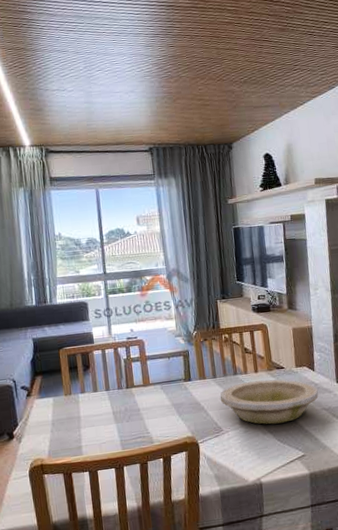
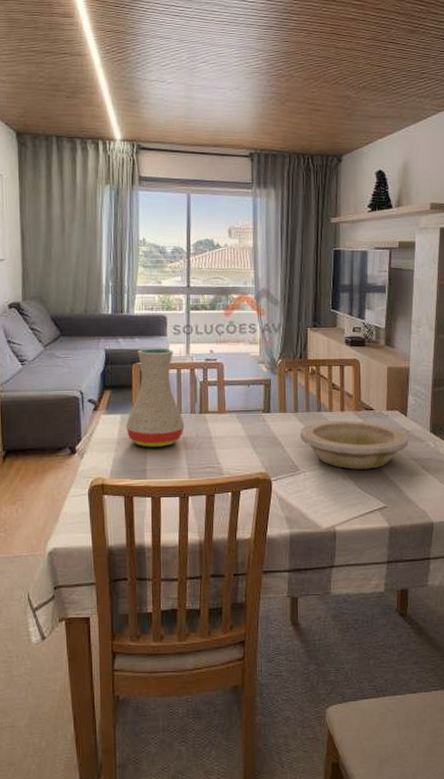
vase: none [58,332,114,425] -> present [125,348,185,447]

